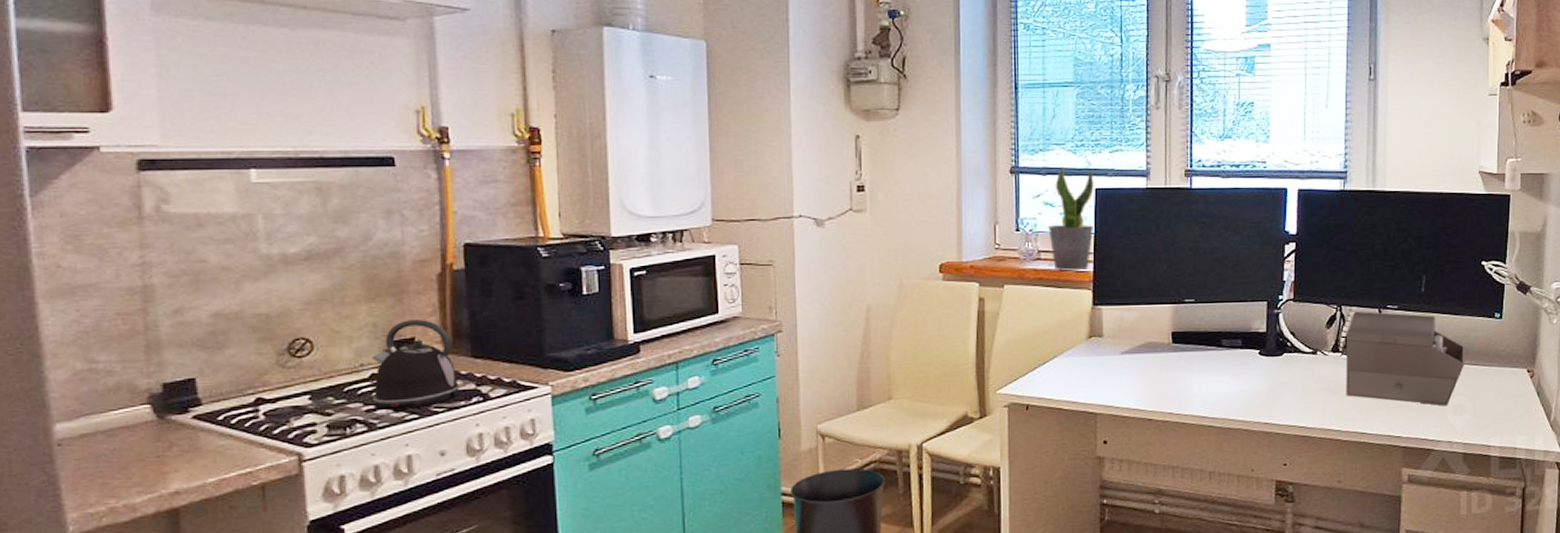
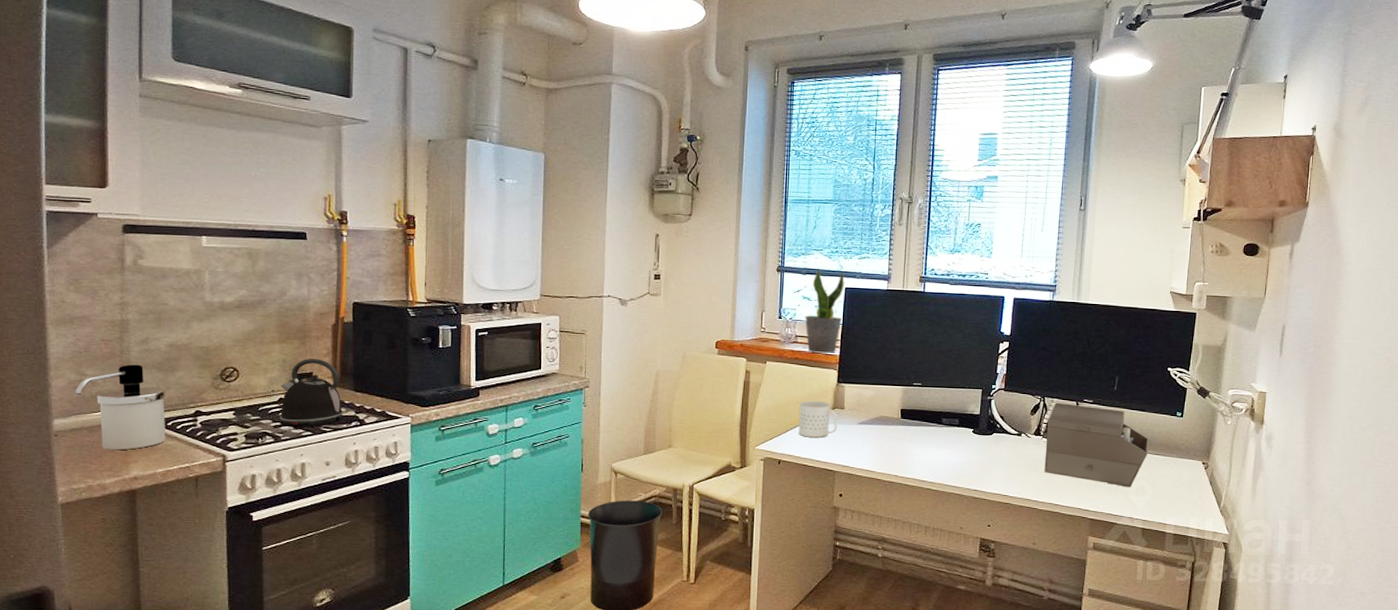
soap dispenser: none [83,343,217,459] -> present [75,364,166,451]
mug: none [1047,328,1097,375] -> present [798,400,838,438]

